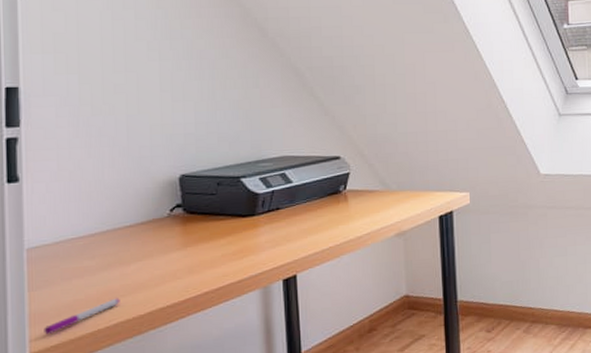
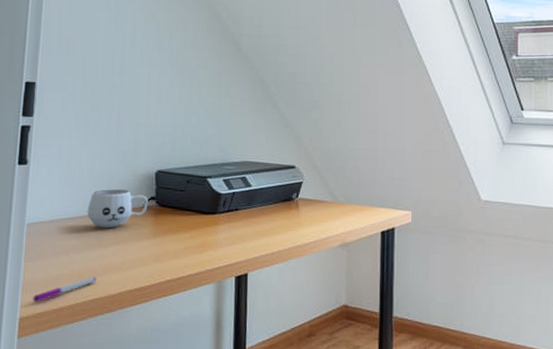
mug: none [100,199,174,245] -> present [87,189,148,229]

